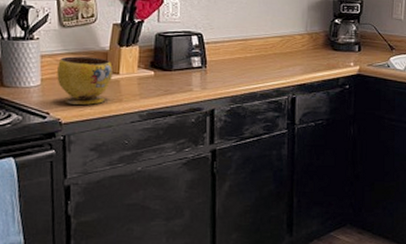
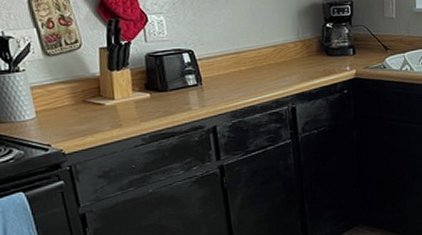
bowl: present [57,56,113,105] -> none [50,84,108,134]

